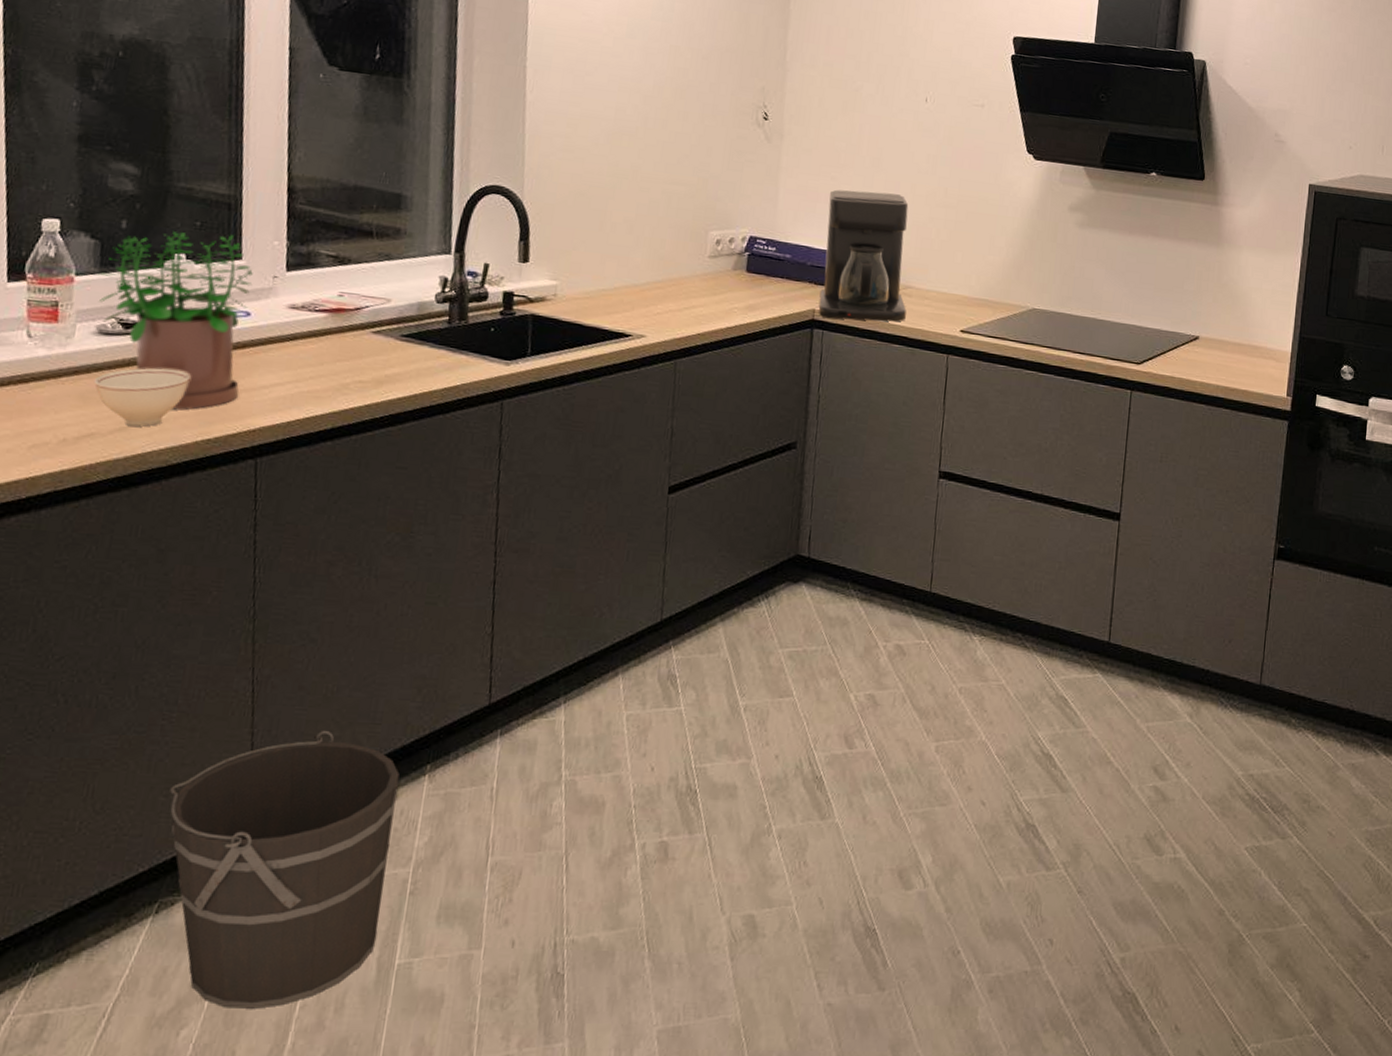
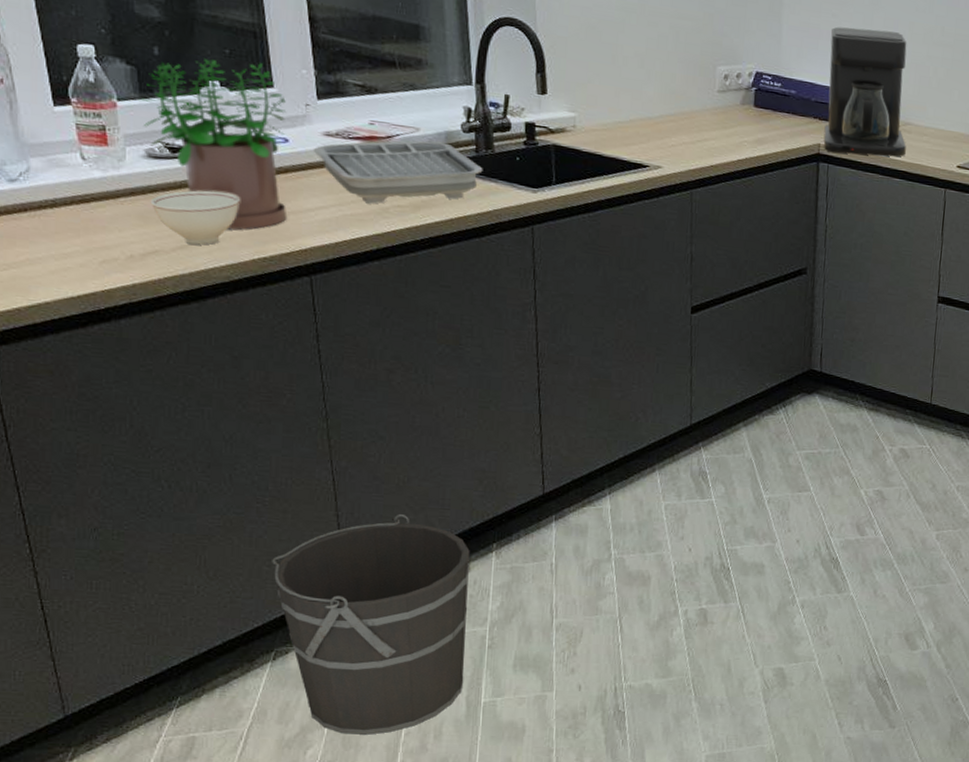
dish rack: none [276,312,455,380] -> present [314,141,483,204]

